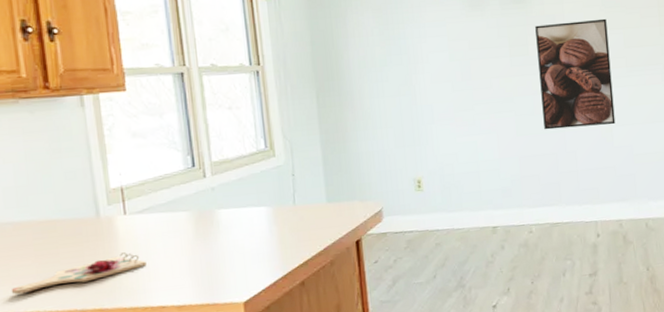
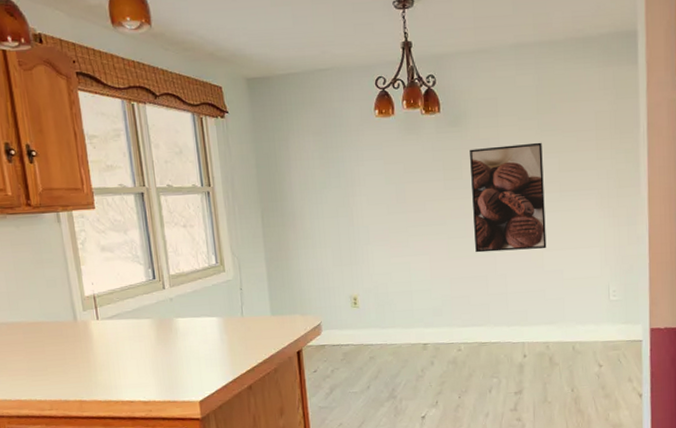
cutting board: present [11,252,146,295] -> none [8,353,117,385]

